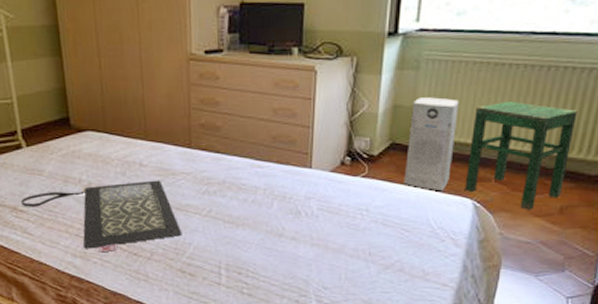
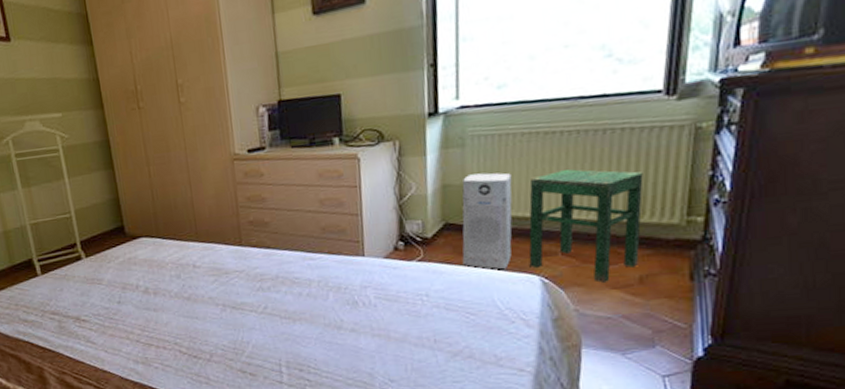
clutch bag: present [21,180,182,253] -> none [83,280,240,357]

